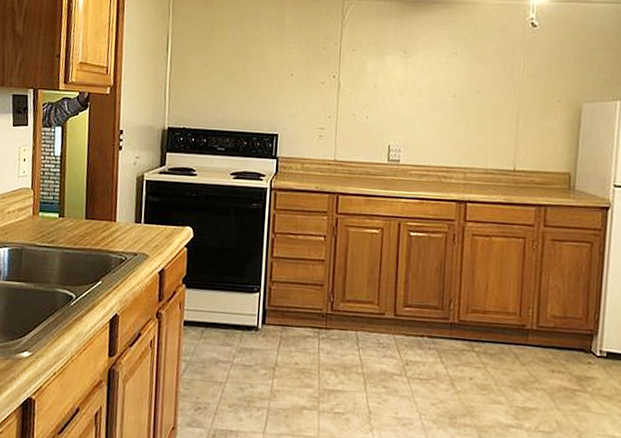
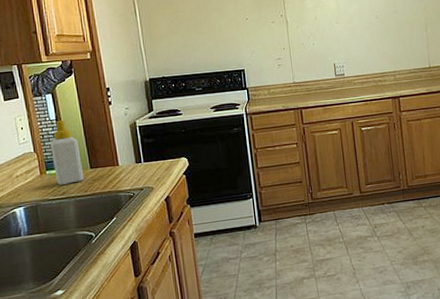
soap bottle: none [47,157,79,232] -> present [50,120,84,185]

